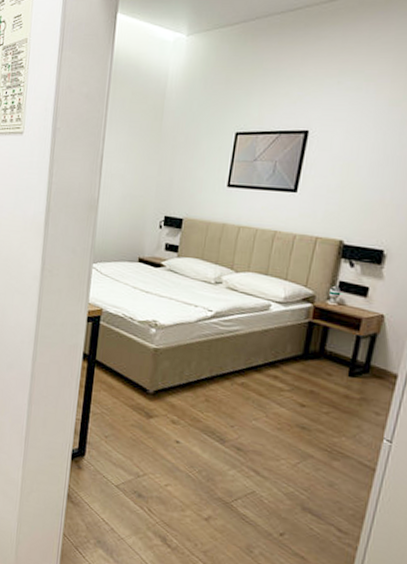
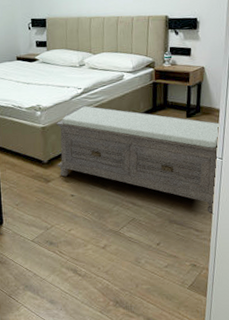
bench: none [164,332,395,515] -> present [56,105,220,215]

